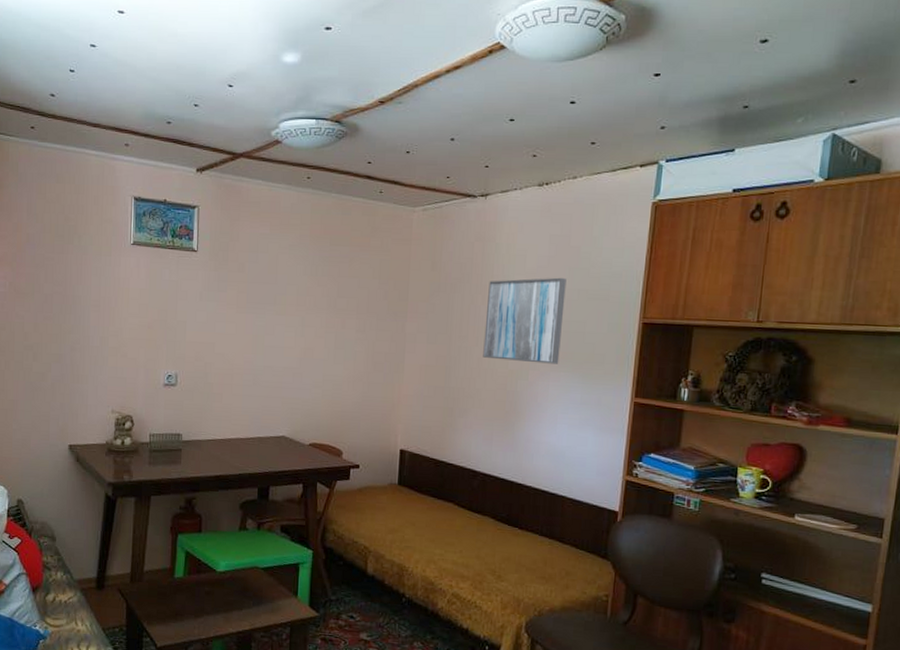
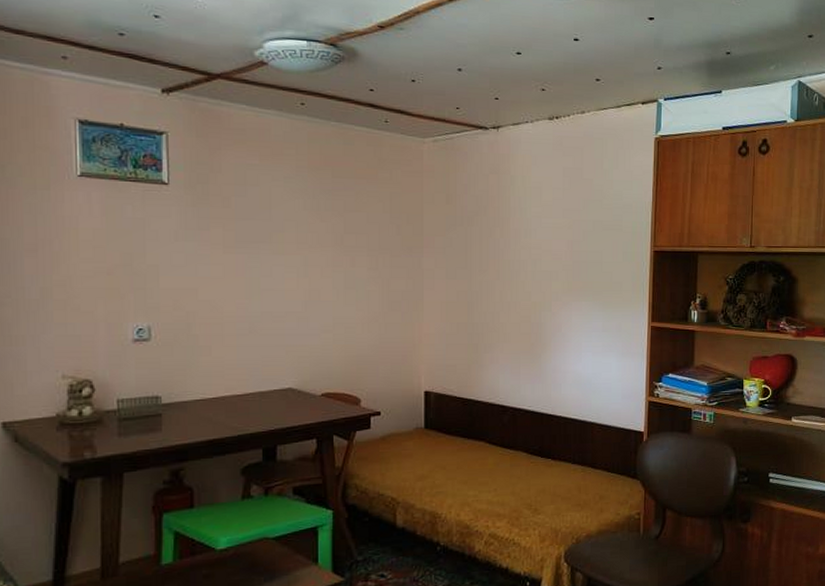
wall art: present [483,277,567,364] -> none [505,209,582,294]

